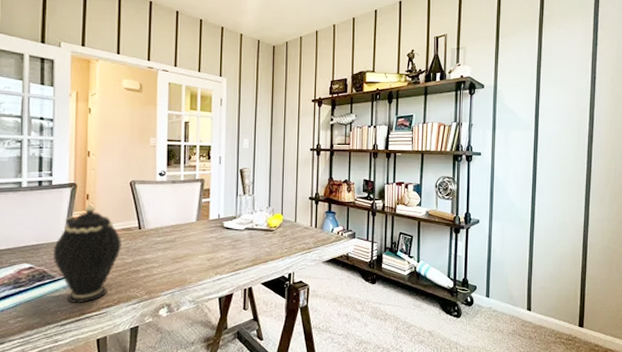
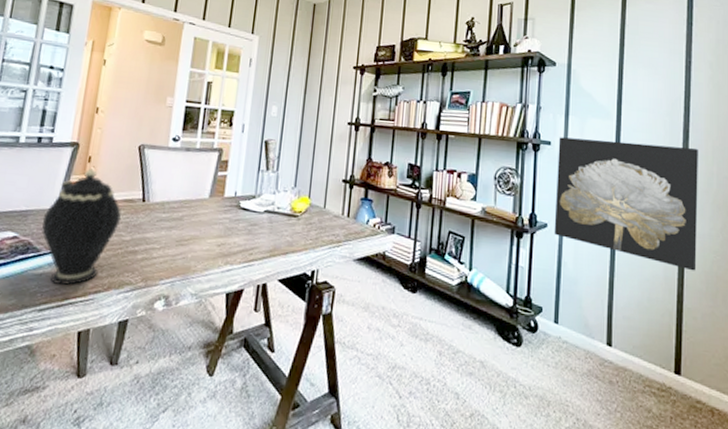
wall art: none [484,148,600,248] -> present [554,137,698,271]

